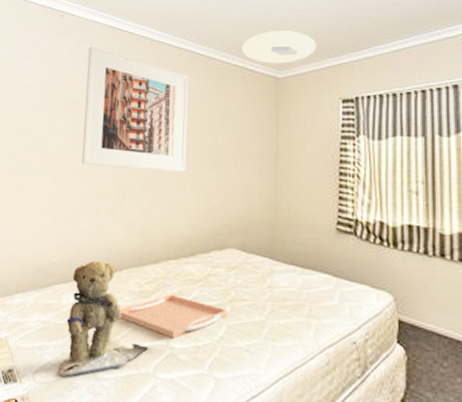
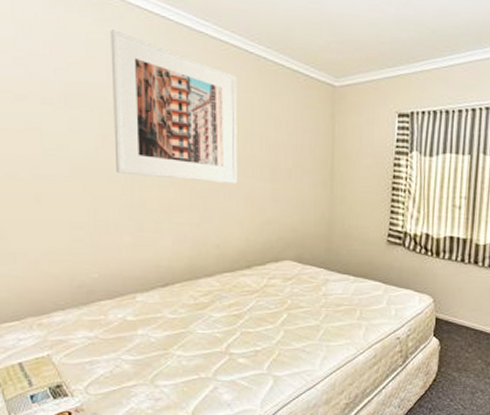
teddy bear: present [58,260,147,377] -> none [113,275,206,387]
serving tray: present [120,294,228,339] -> none [175,305,285,345]
ceiling light: present [242,30,316,64] -> none [296,31,375,71]

